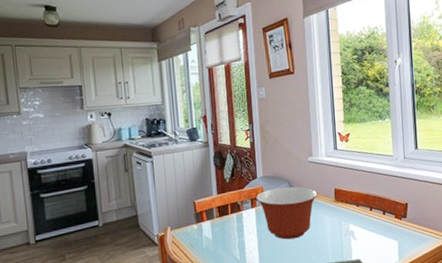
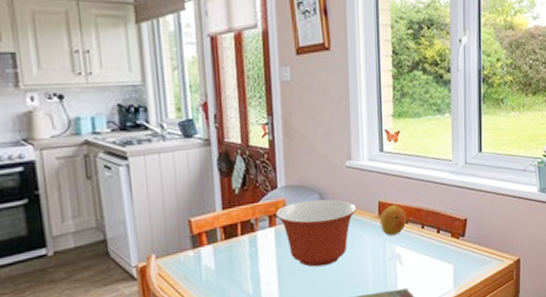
fruit: none [335,191,358,217] -> present [379,205,407,237]

